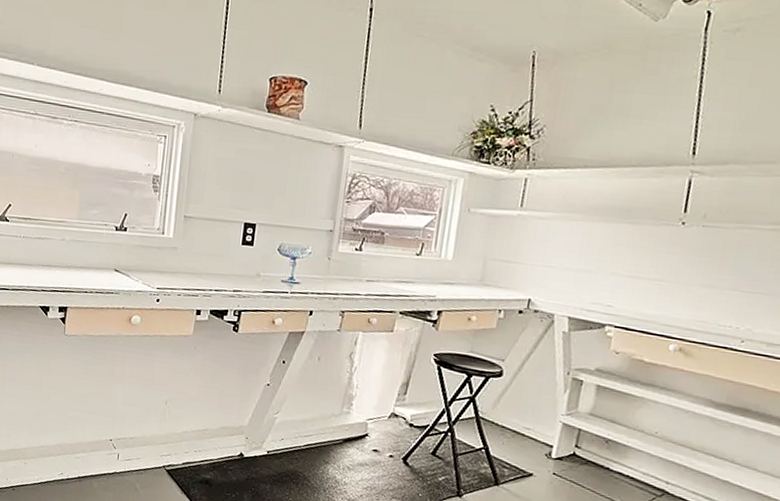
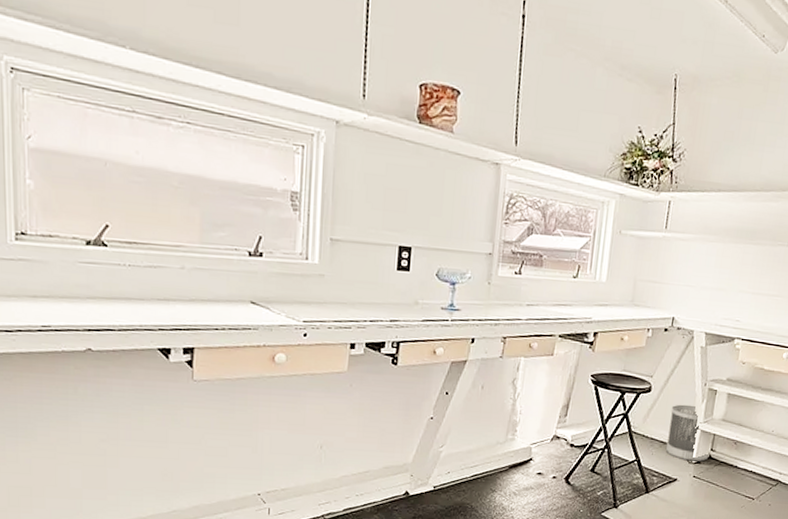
wastebasket: none [519,392,574,458] -> present [665,404,710,462]

